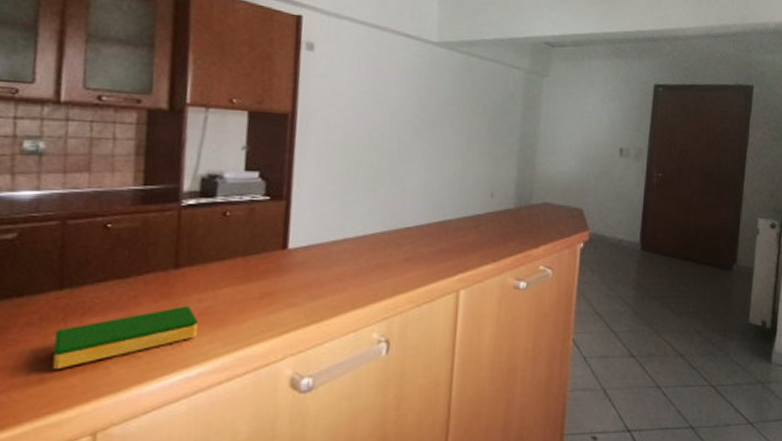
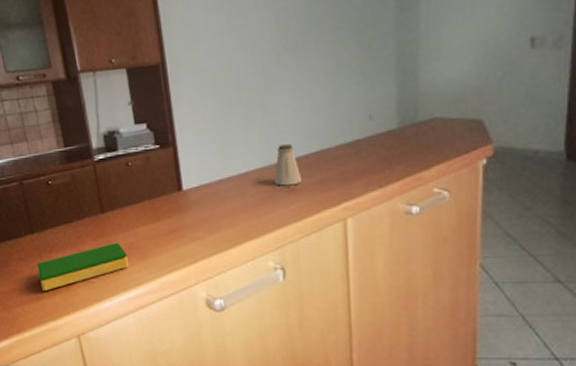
saltshaker: none [392,211,422,253] -> present [273,144,302,186]

